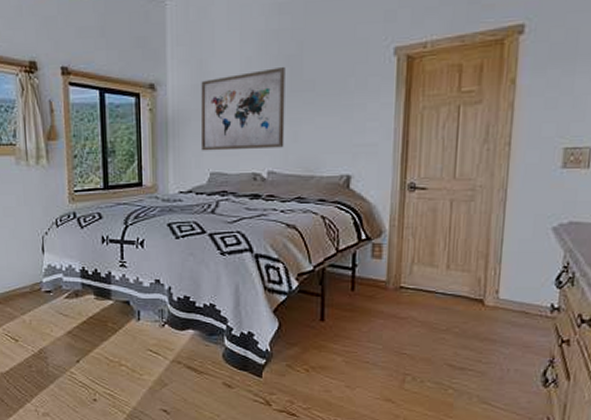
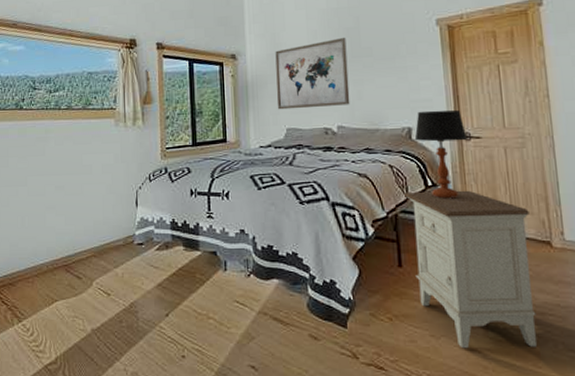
nightstand: none [333,245,466,399] -> present [403,190,538,349]
table lamp: none [353,156,412,254] -> present [414,110,468,199]

